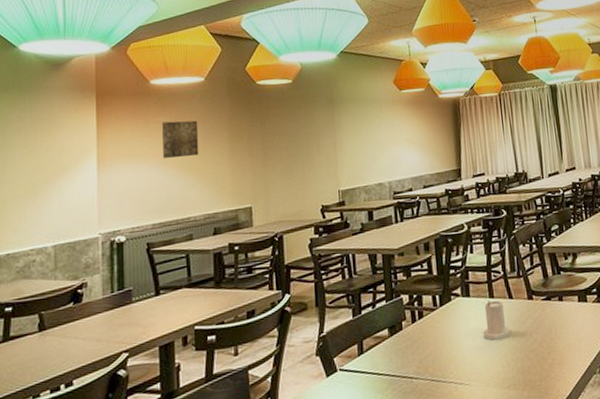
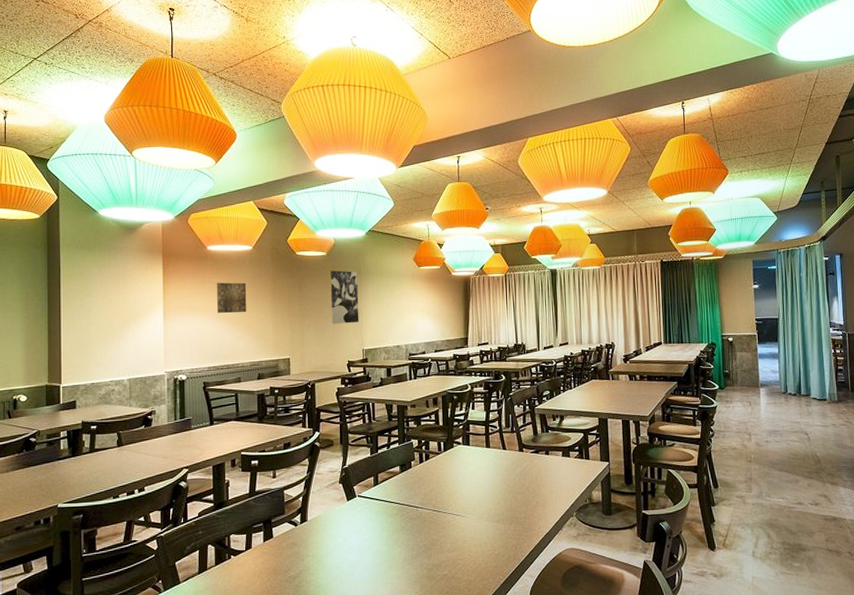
wall art: none [298,99,333,163] -> present [331,270,359,324]
candle: present [483,300,511,340] -> none [479,449,503,482]

